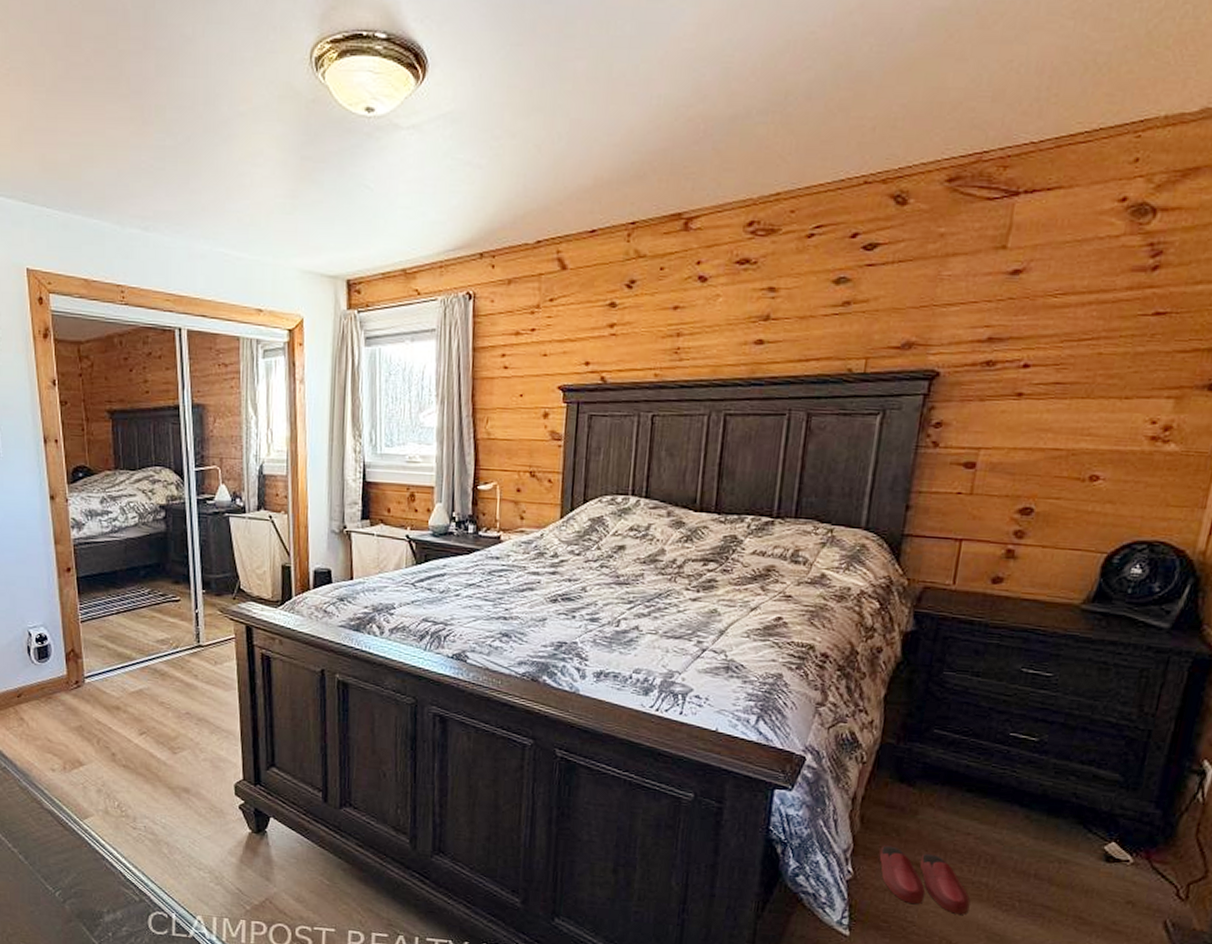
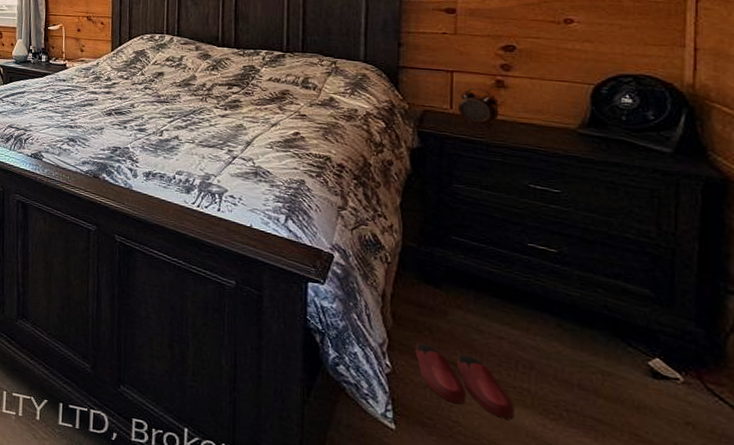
alarm clock: none [961,559,1005,605] -> present [459,87,499,128]

